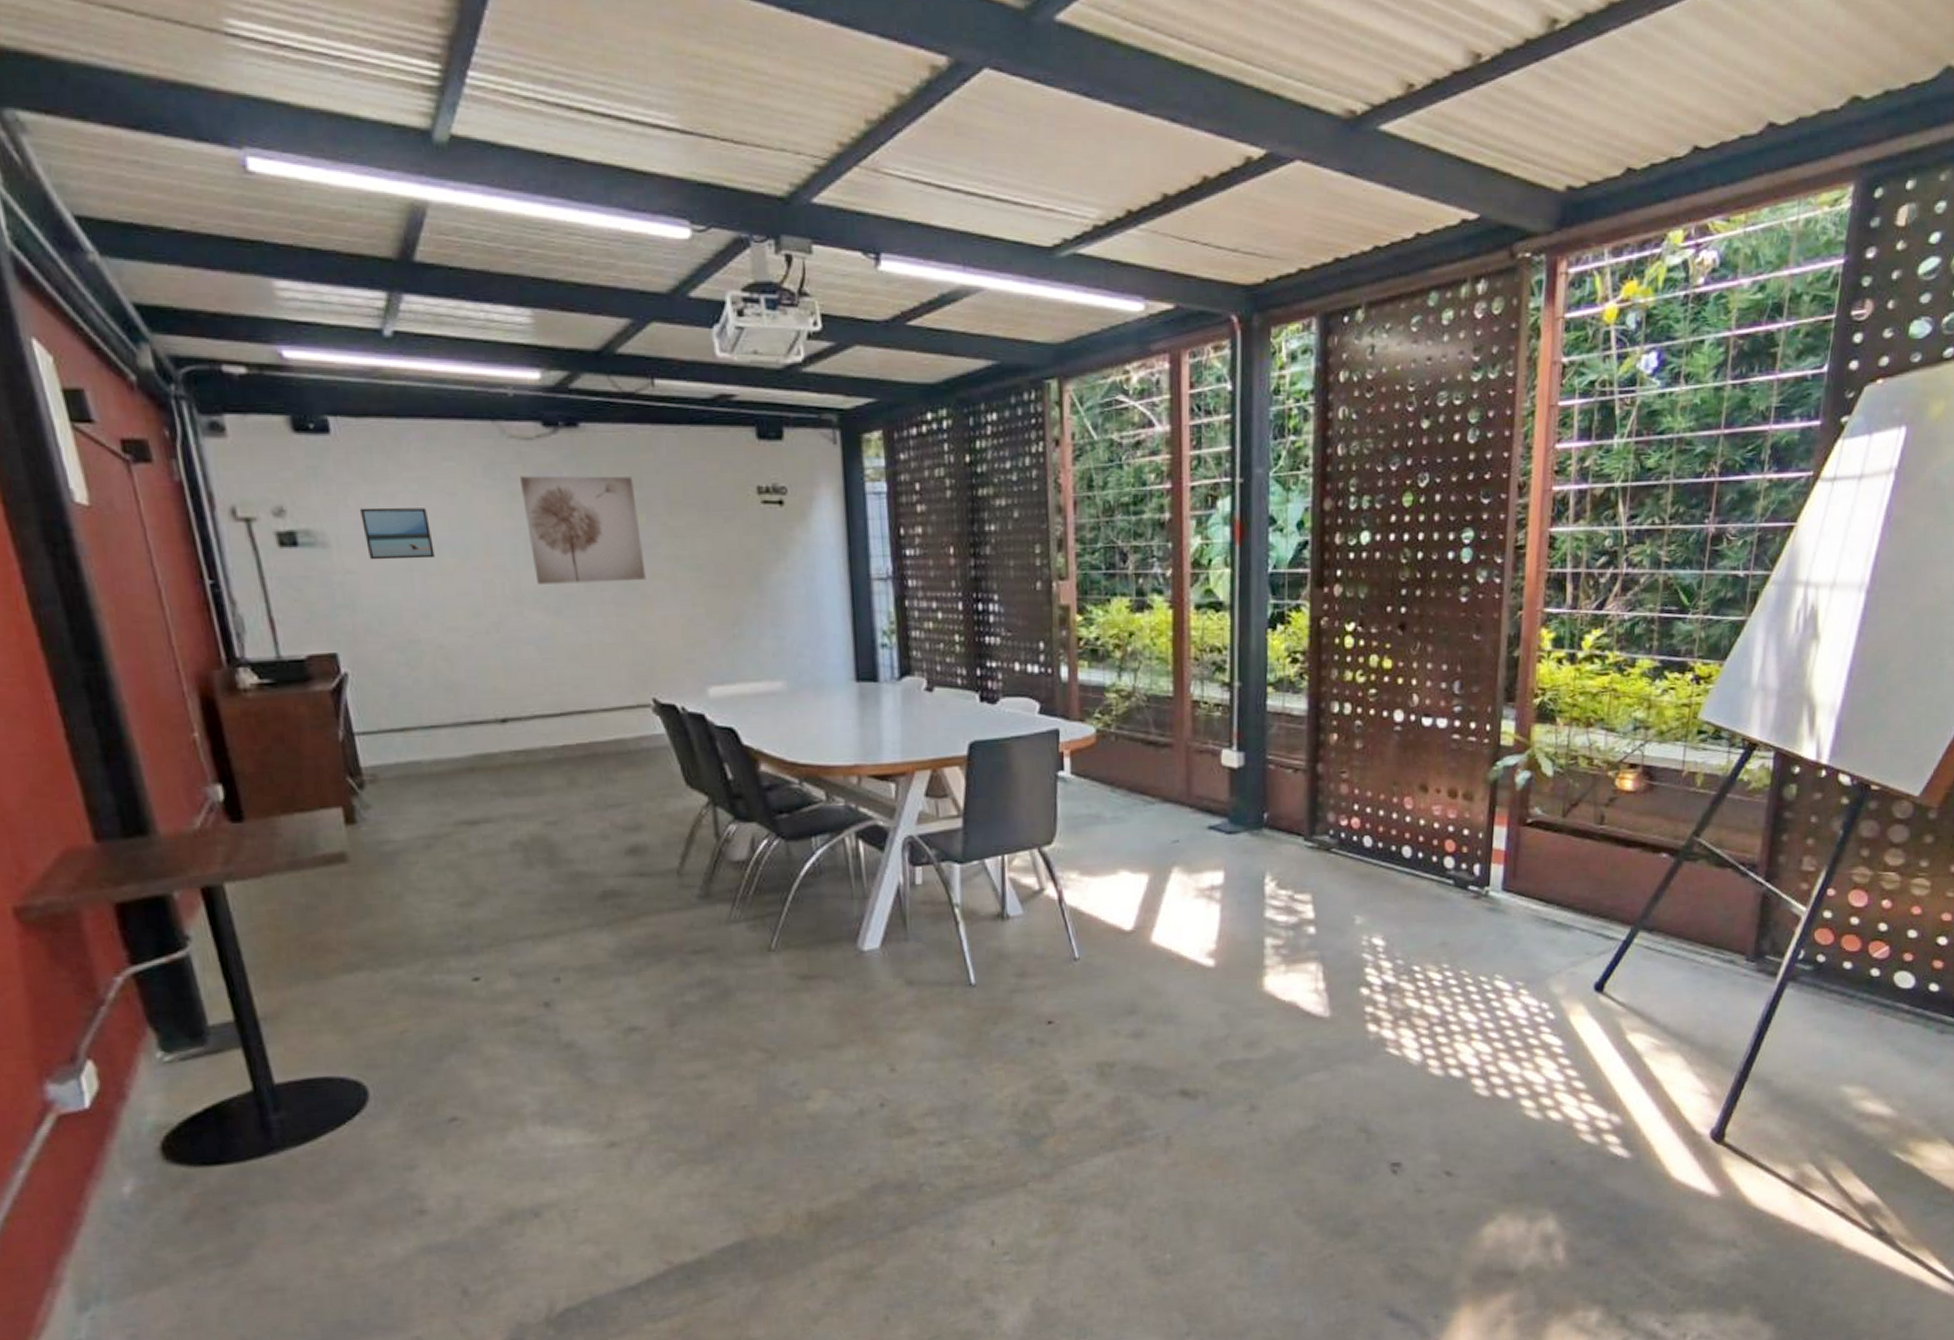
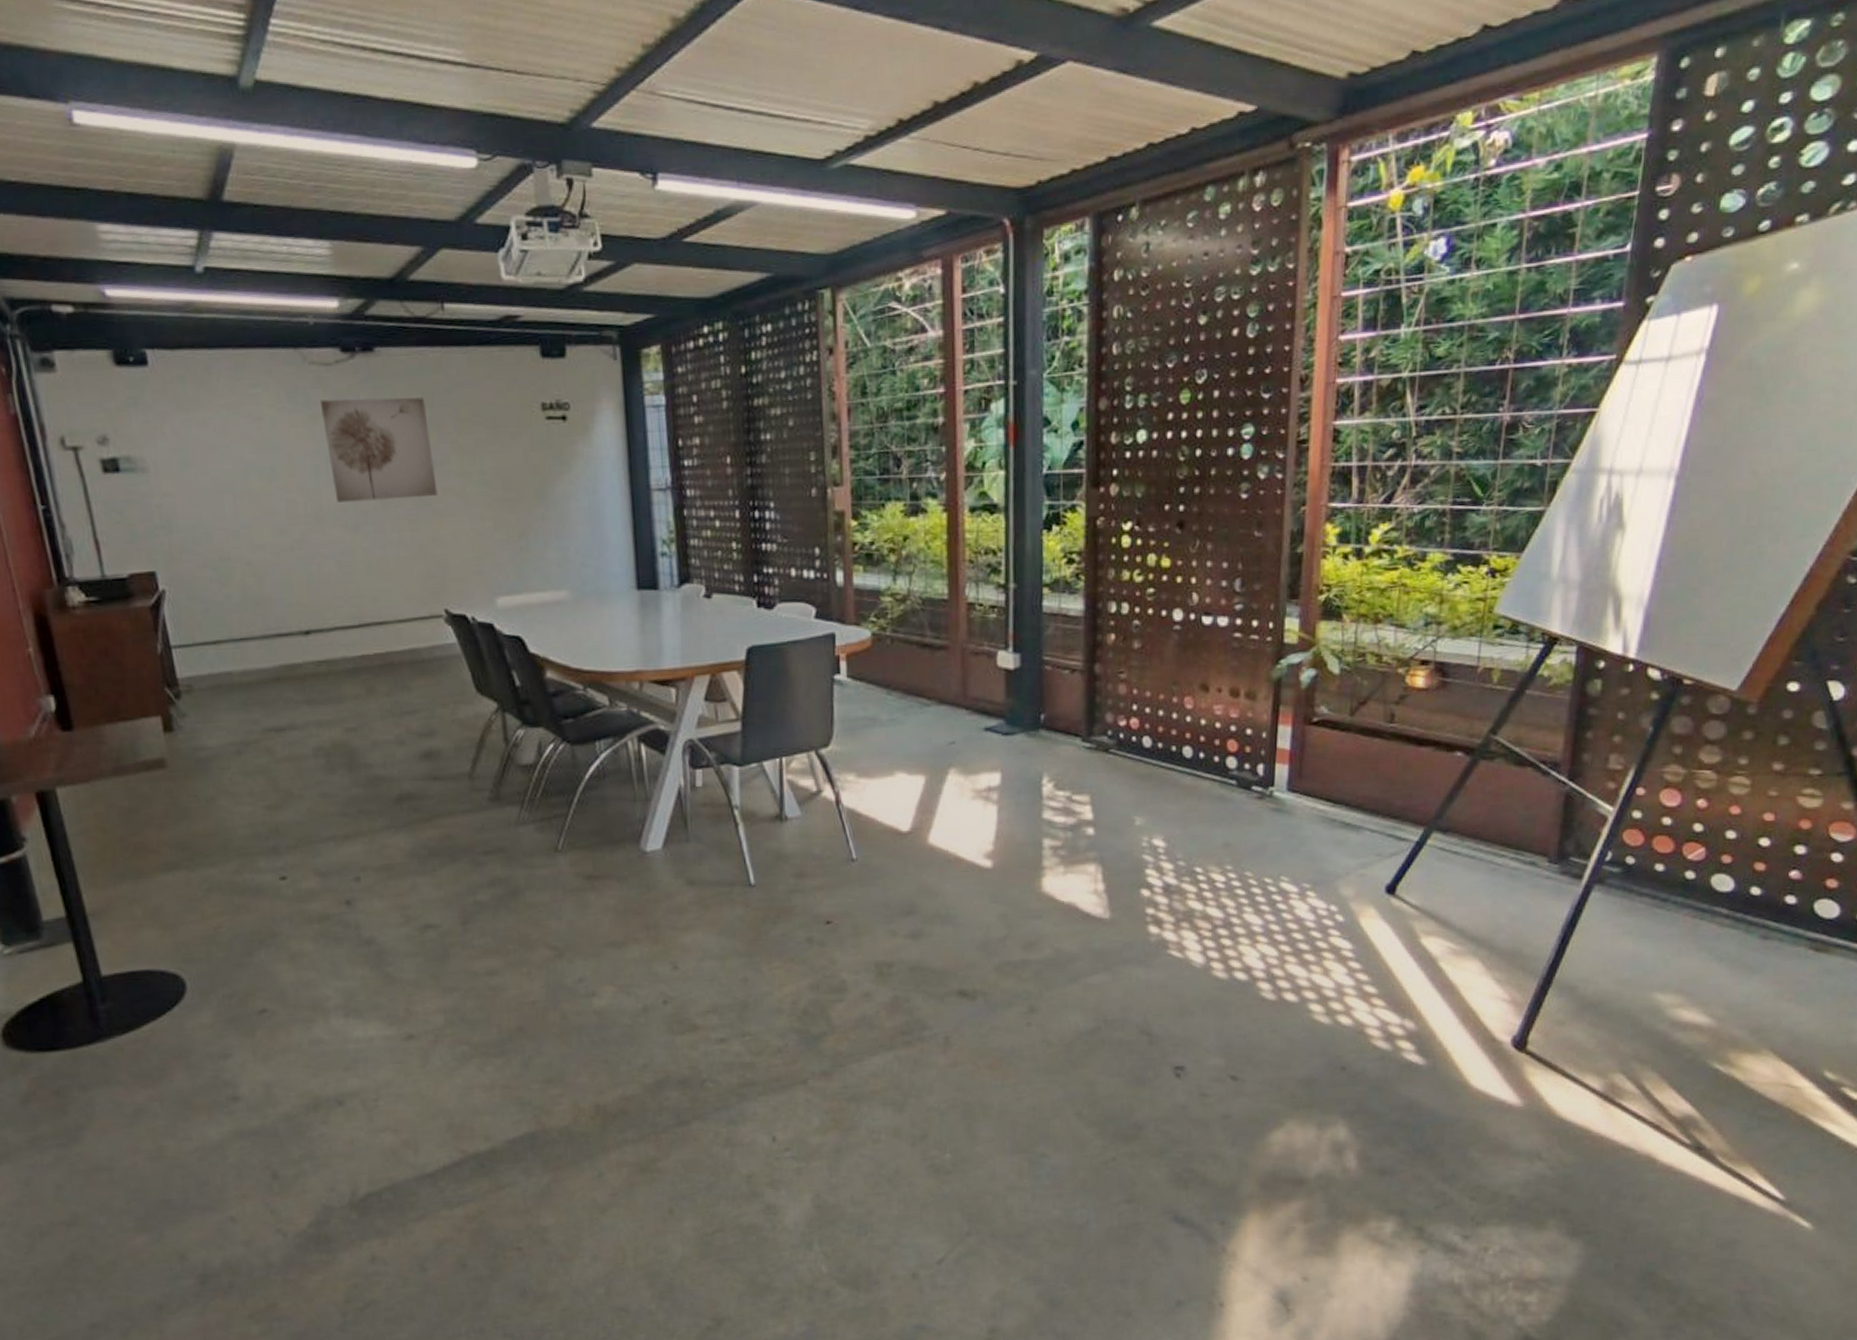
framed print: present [360,507,435,560] -> none [175,433,243,483]

